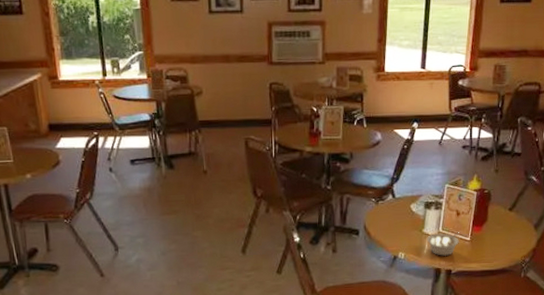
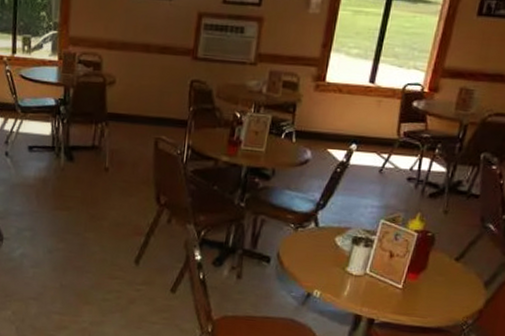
legume: present [426,232,459,257] -> none [349,274,390,303]

